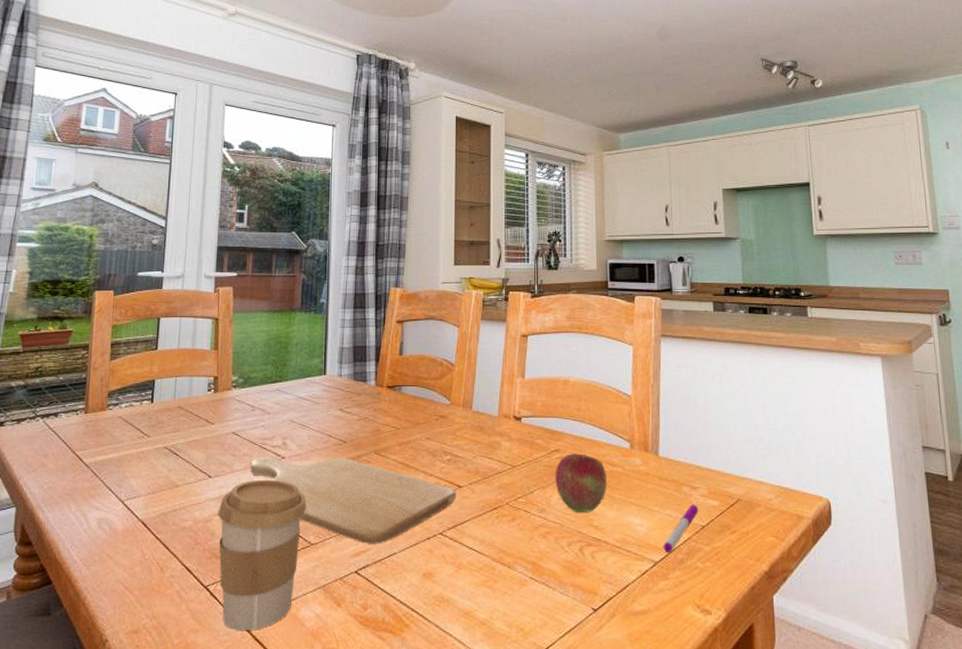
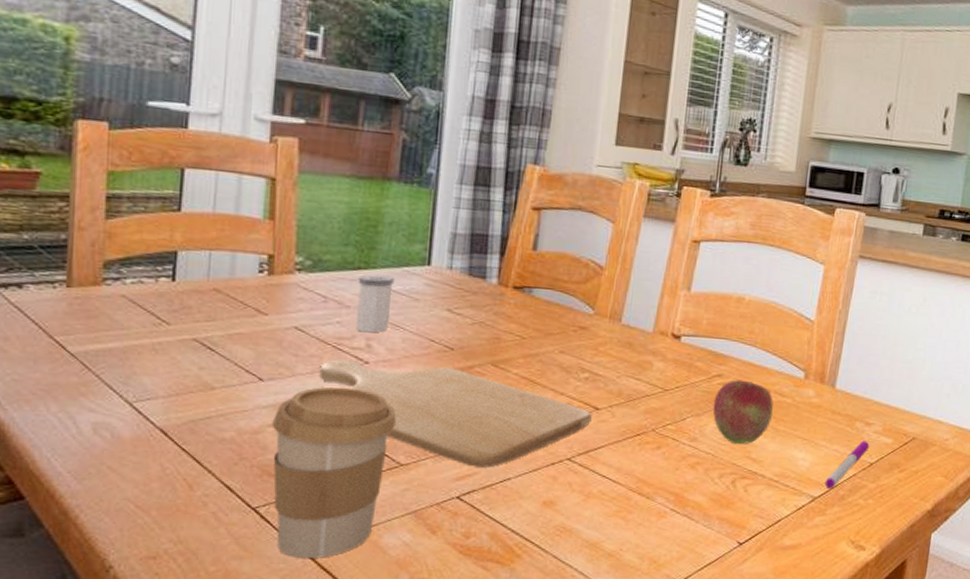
salt shaker: none [275,385,301,433] -> present [356,274,395,333]

